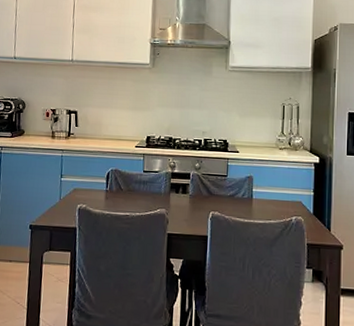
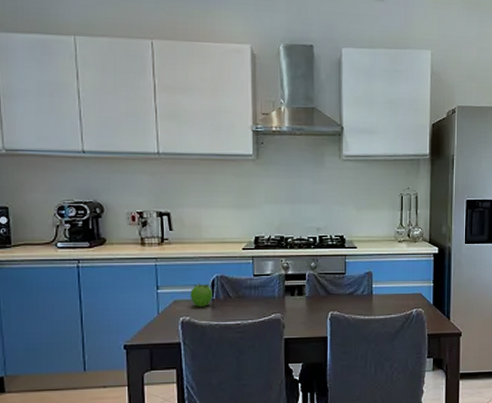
fruit: none [88,174,107,197] -> present [190,283,212,307]

